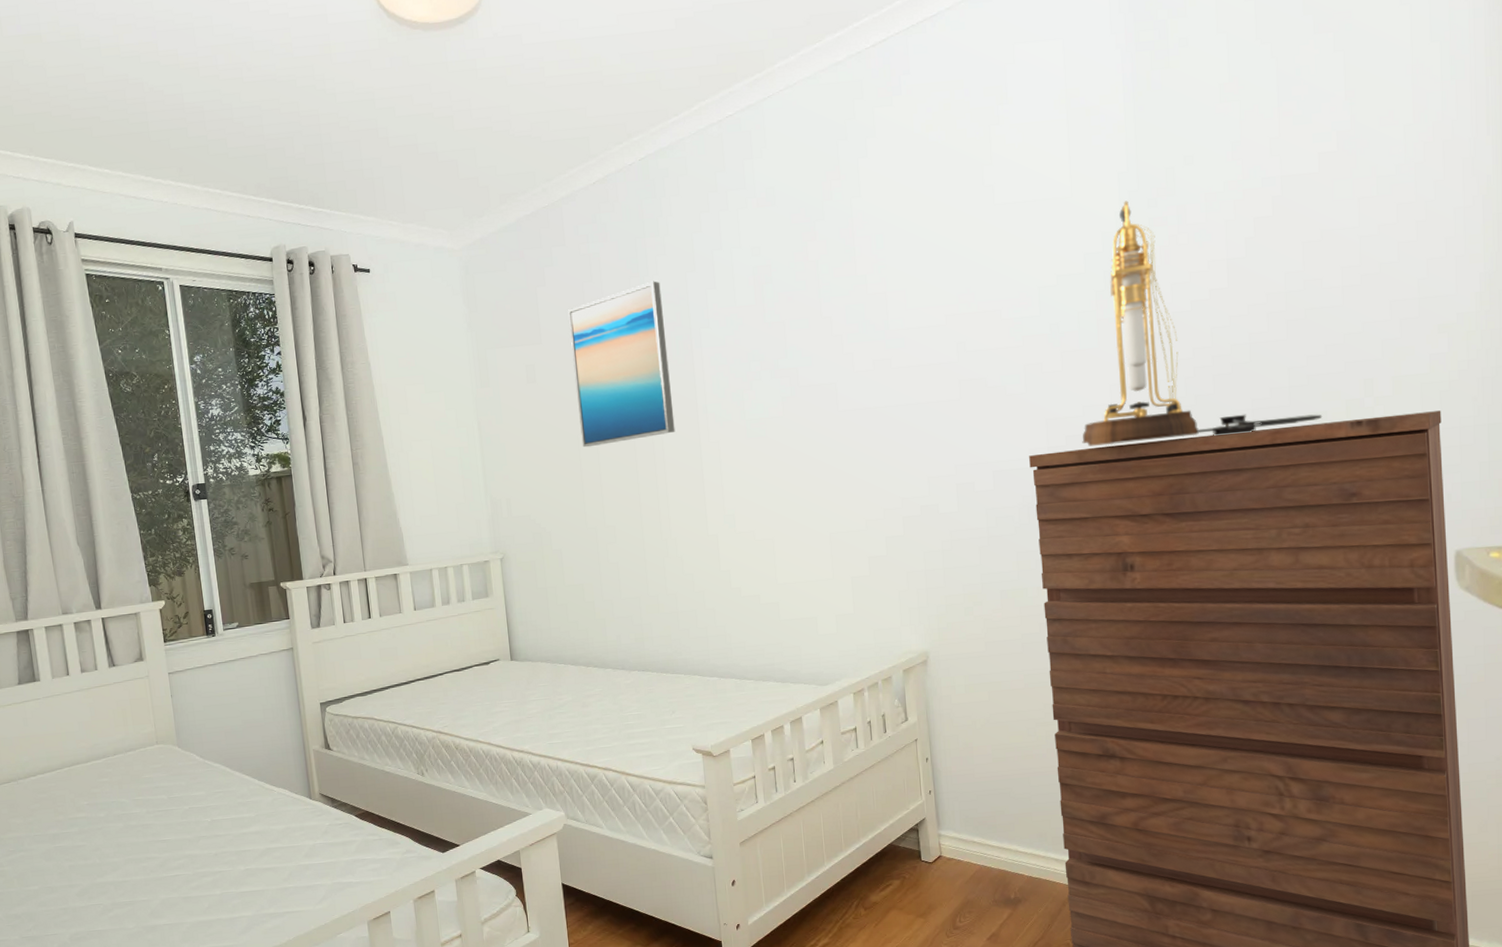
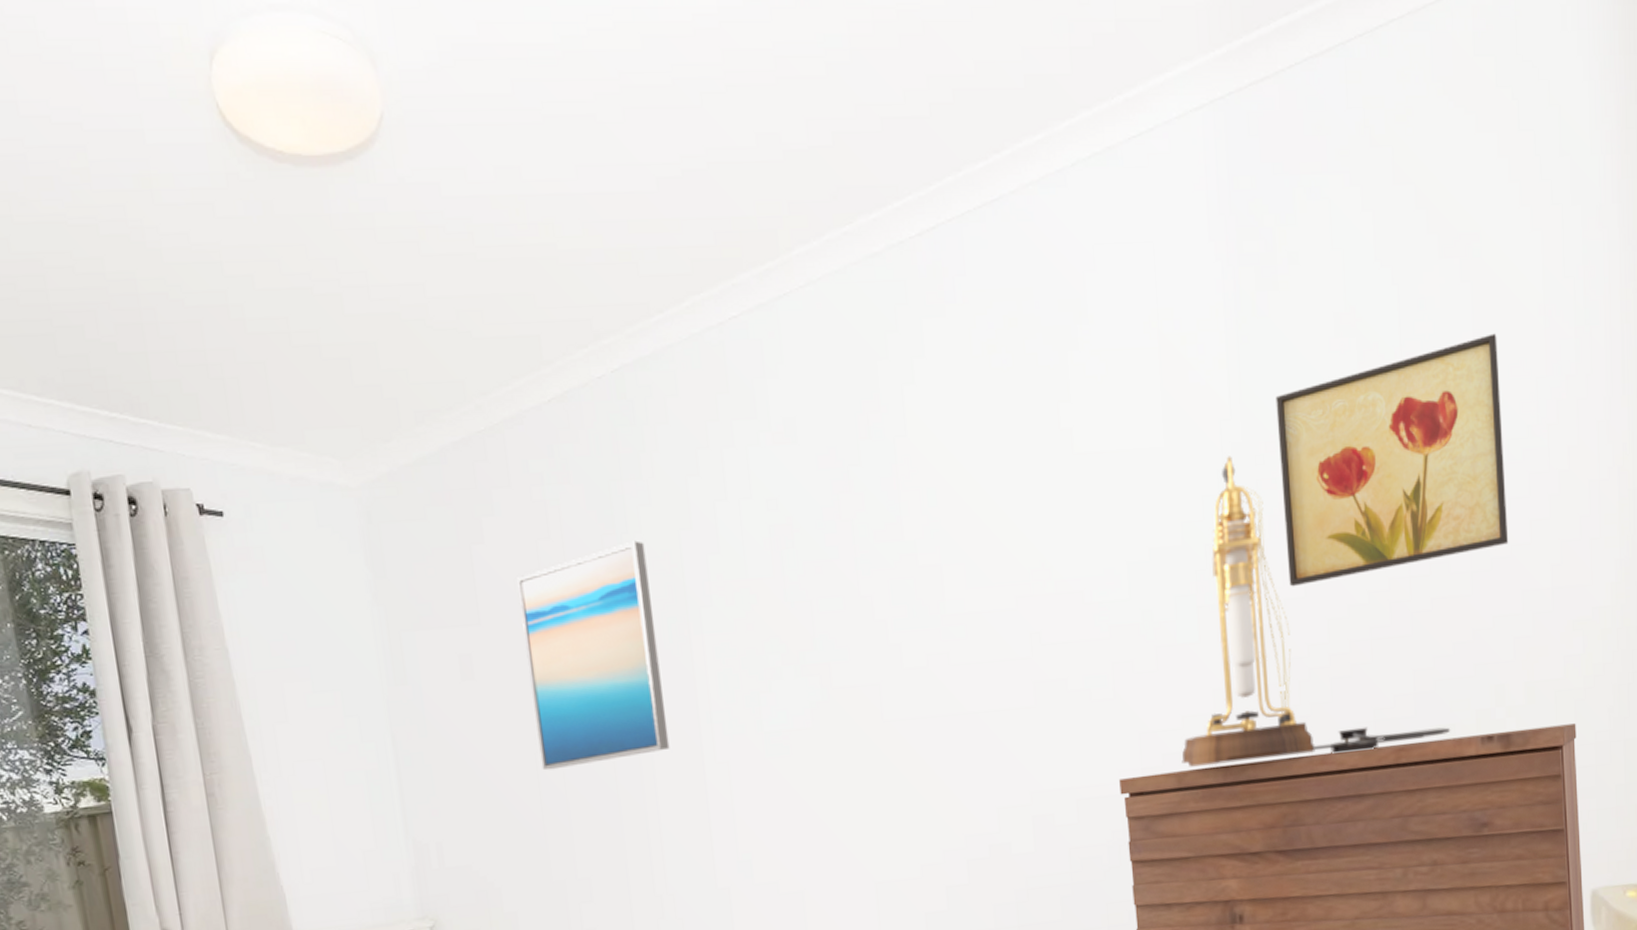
wall art: none [1167,91,1378,303] -> present [1276,333,1509,587]

